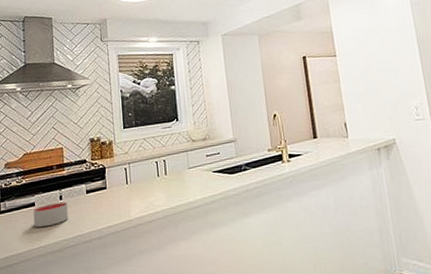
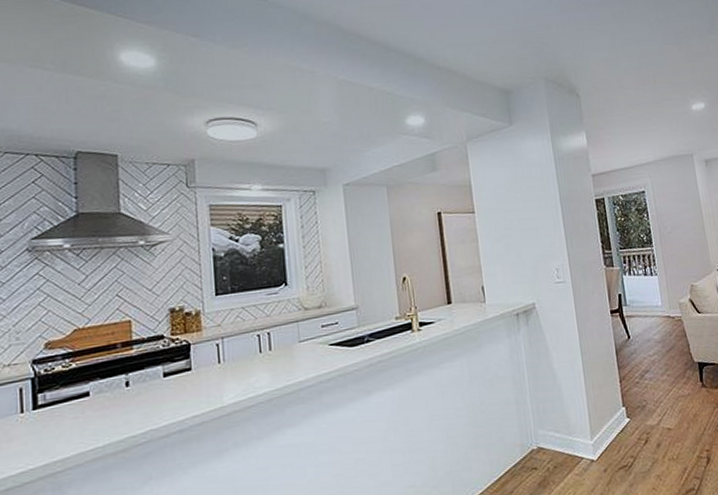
candle: present [33,201,68,228] -> none [87,388,137,424]

